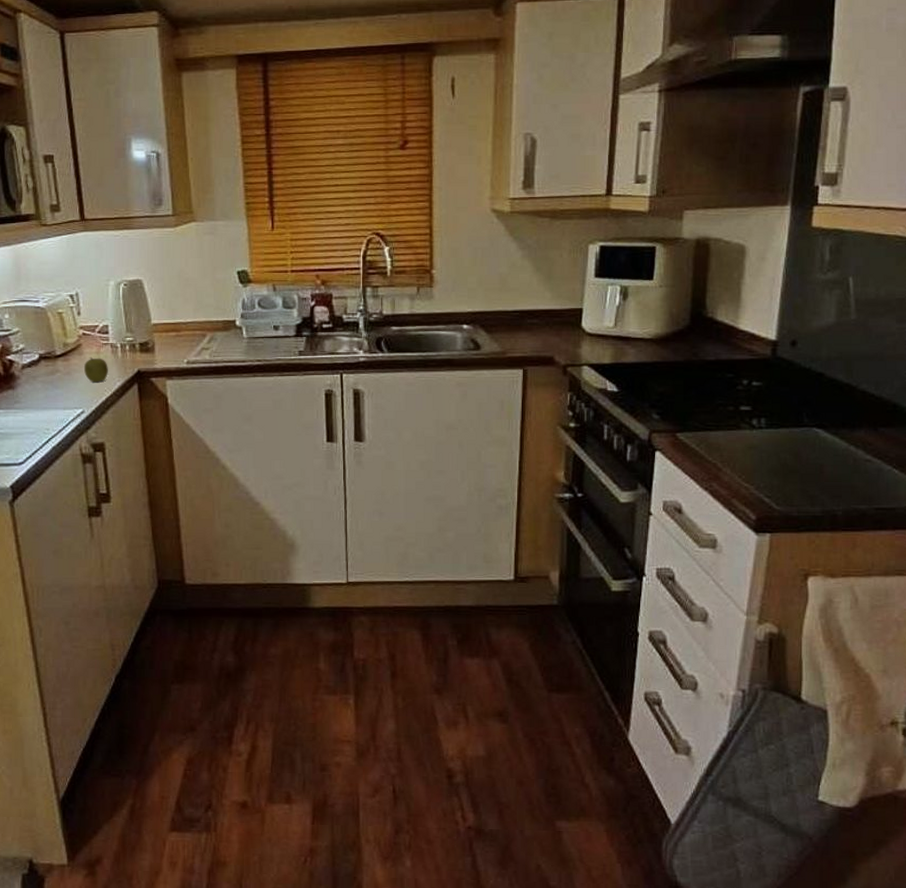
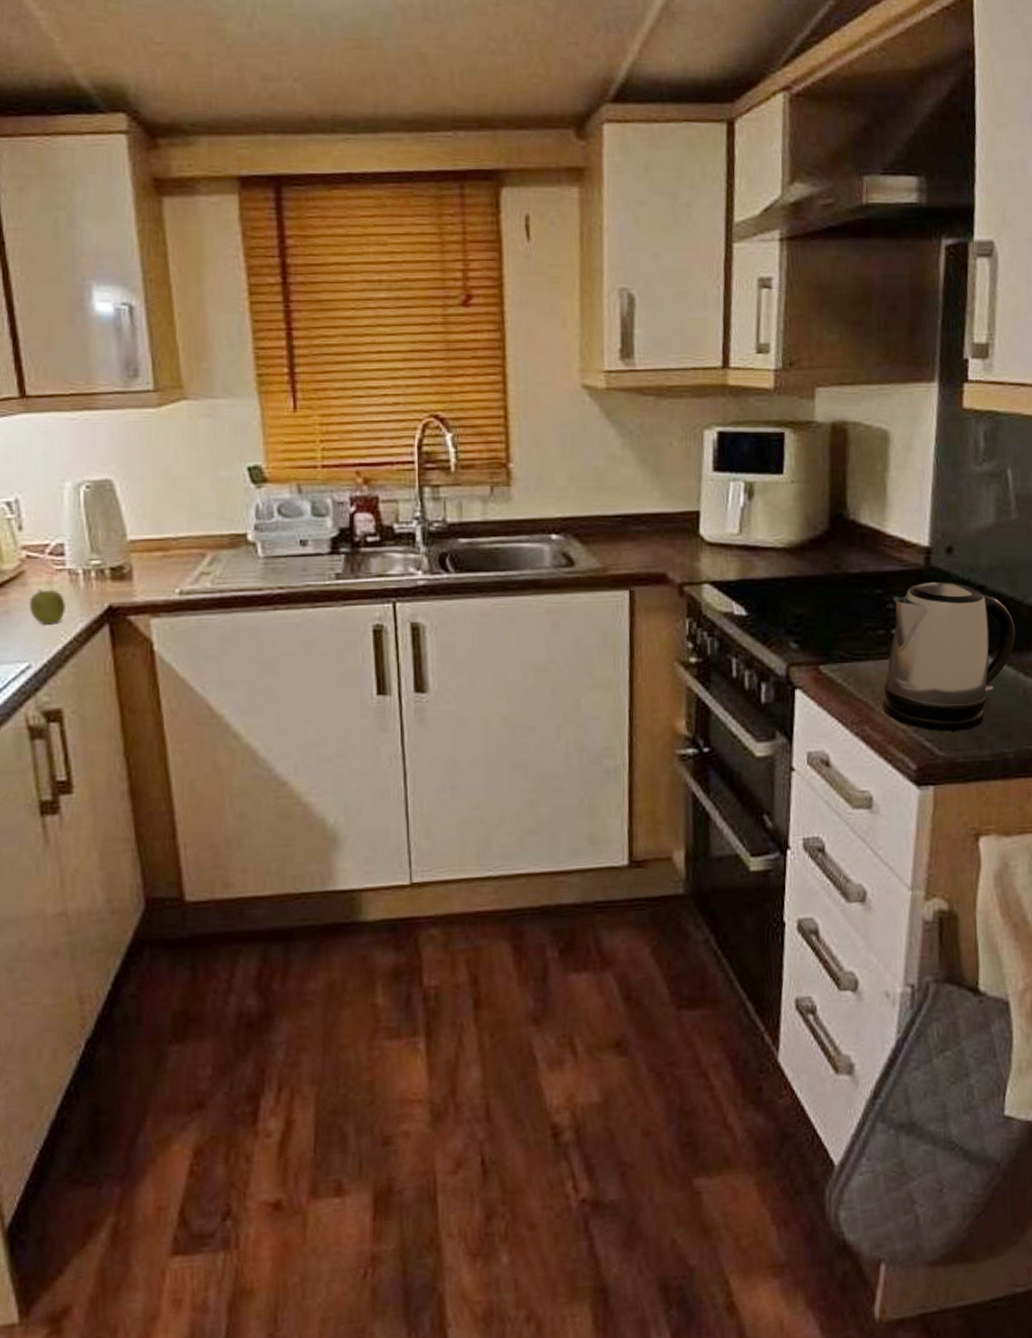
kettle: none [729,369,849,490] -> present [883,582,1015,732]

